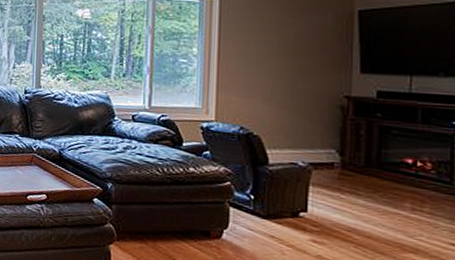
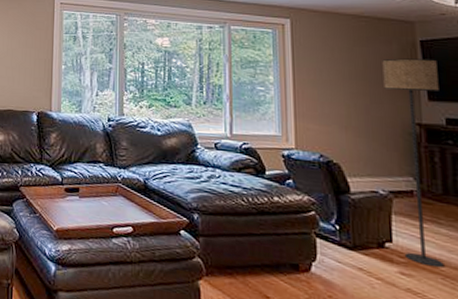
floor lamp: none [314,29,374,237] -> present [382,58,445,268]

